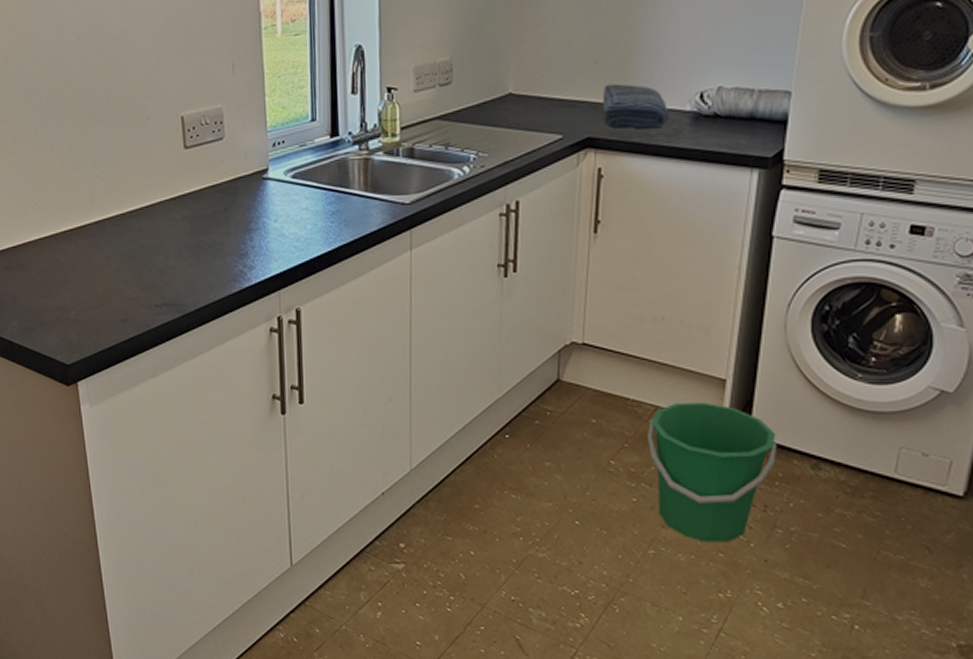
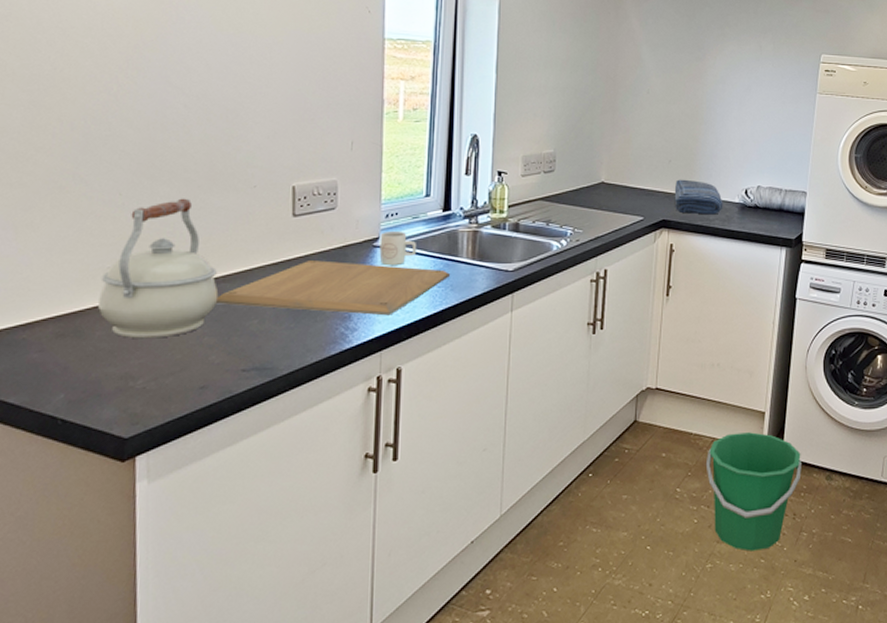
kettle: none [30,133,128,273] -> present [97,198,219,339]
chopping board: none [126,194,342,253] -> present [217,260,450,316]
mug: none [268,160,307,200] -> present [379,230,417,266]

